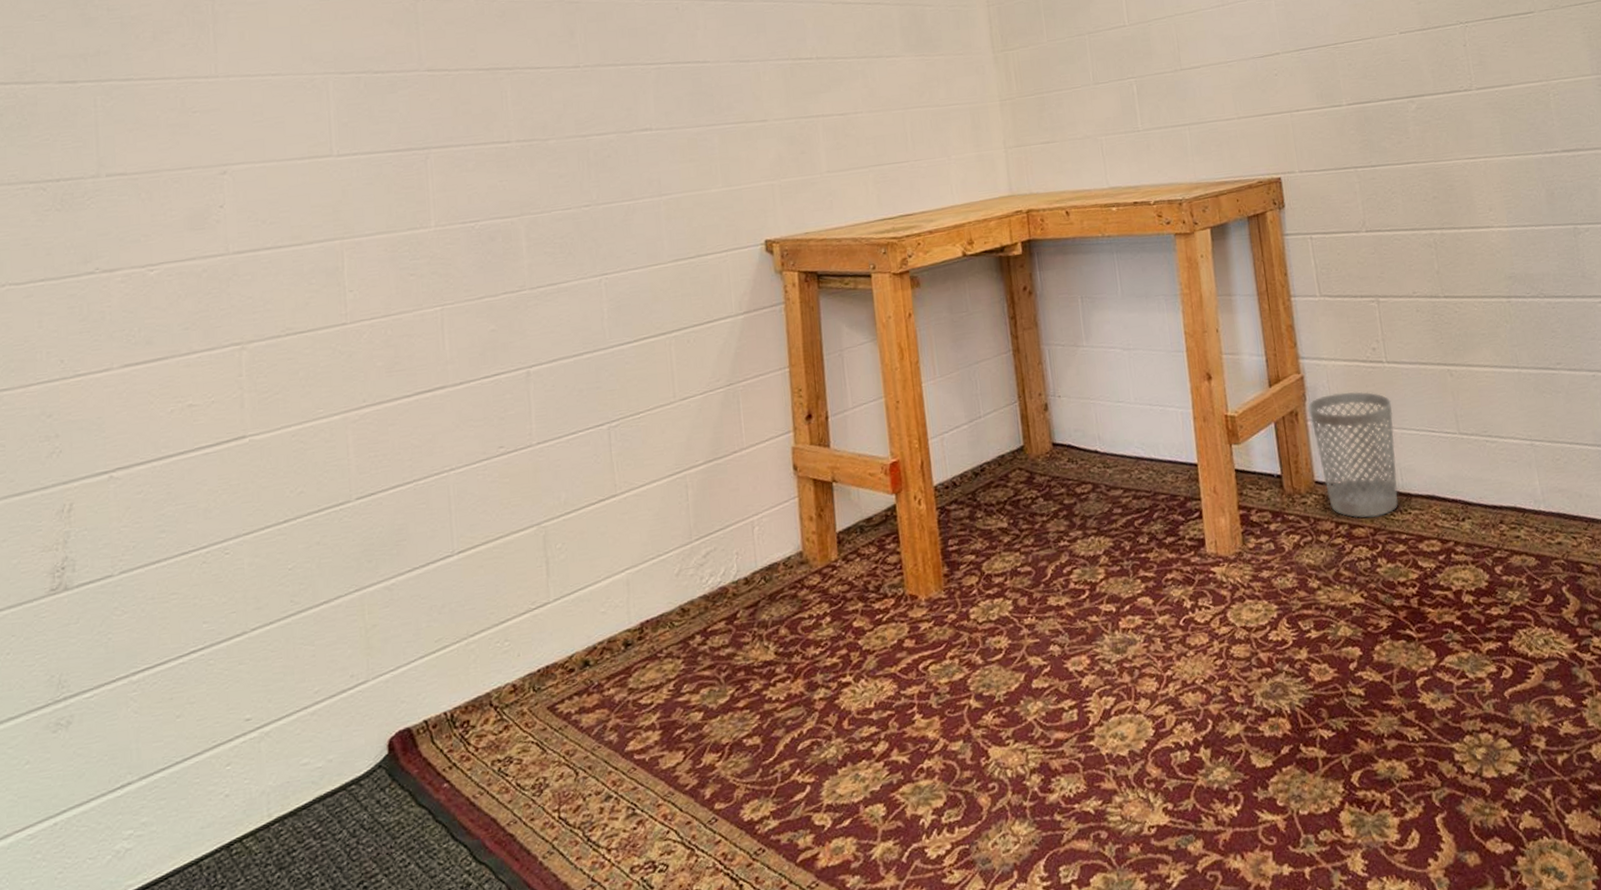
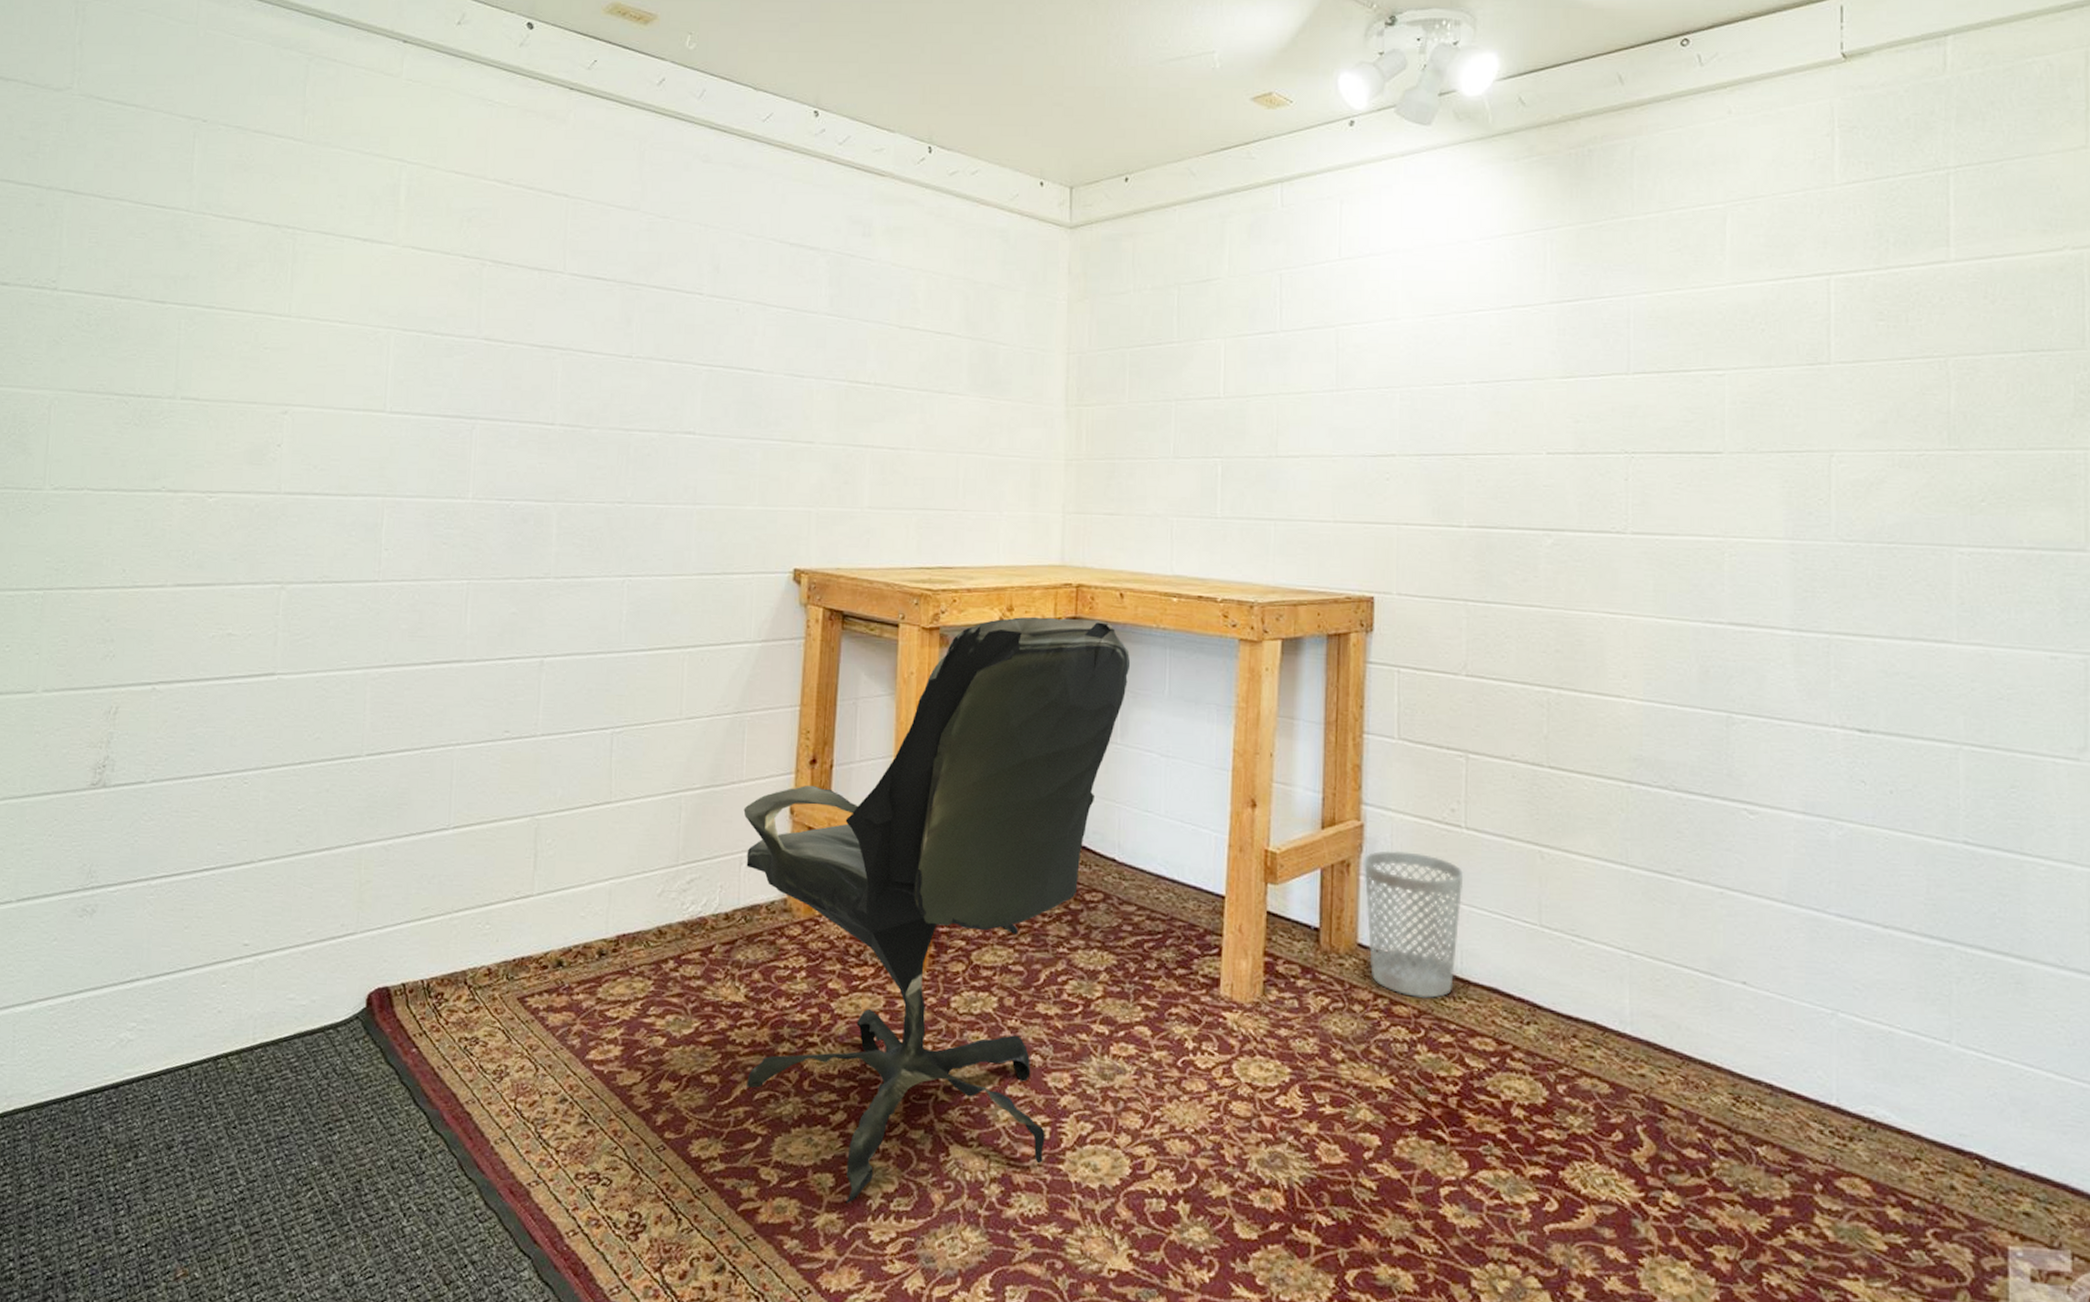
office chair: none [748,238,1085,829] -> present [743,616,1131,1204]

